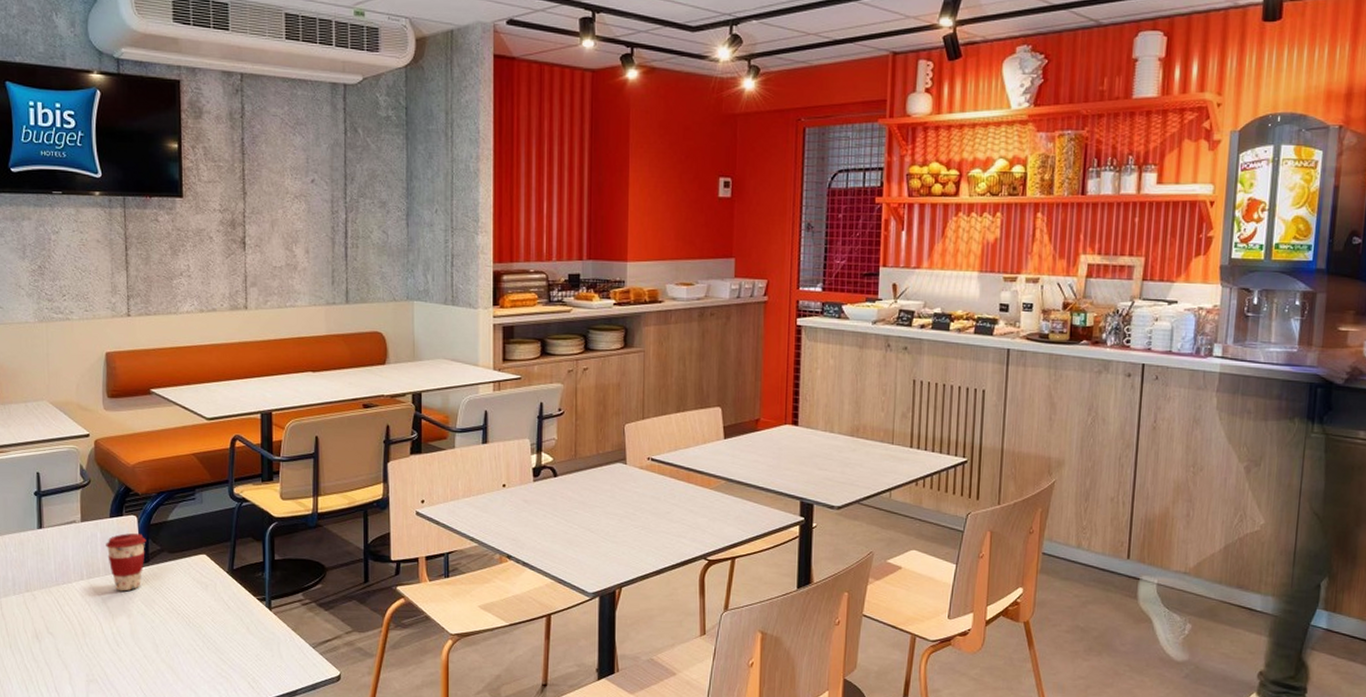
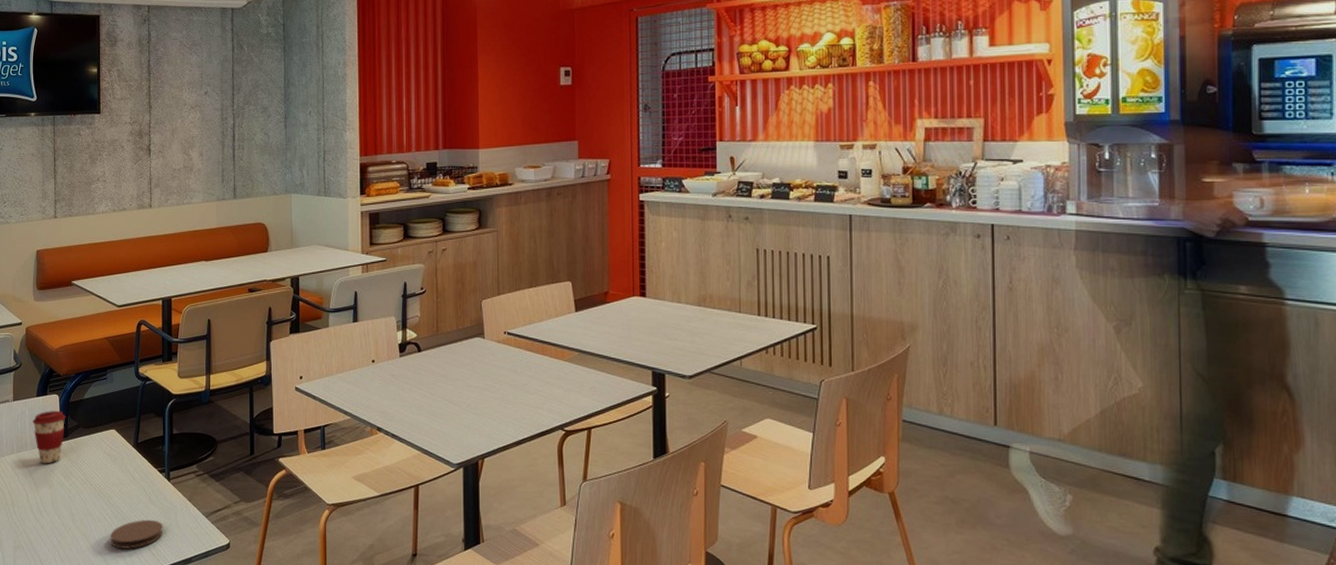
coaster: none [202,650,264,682] -> present [111,519,164,549]

